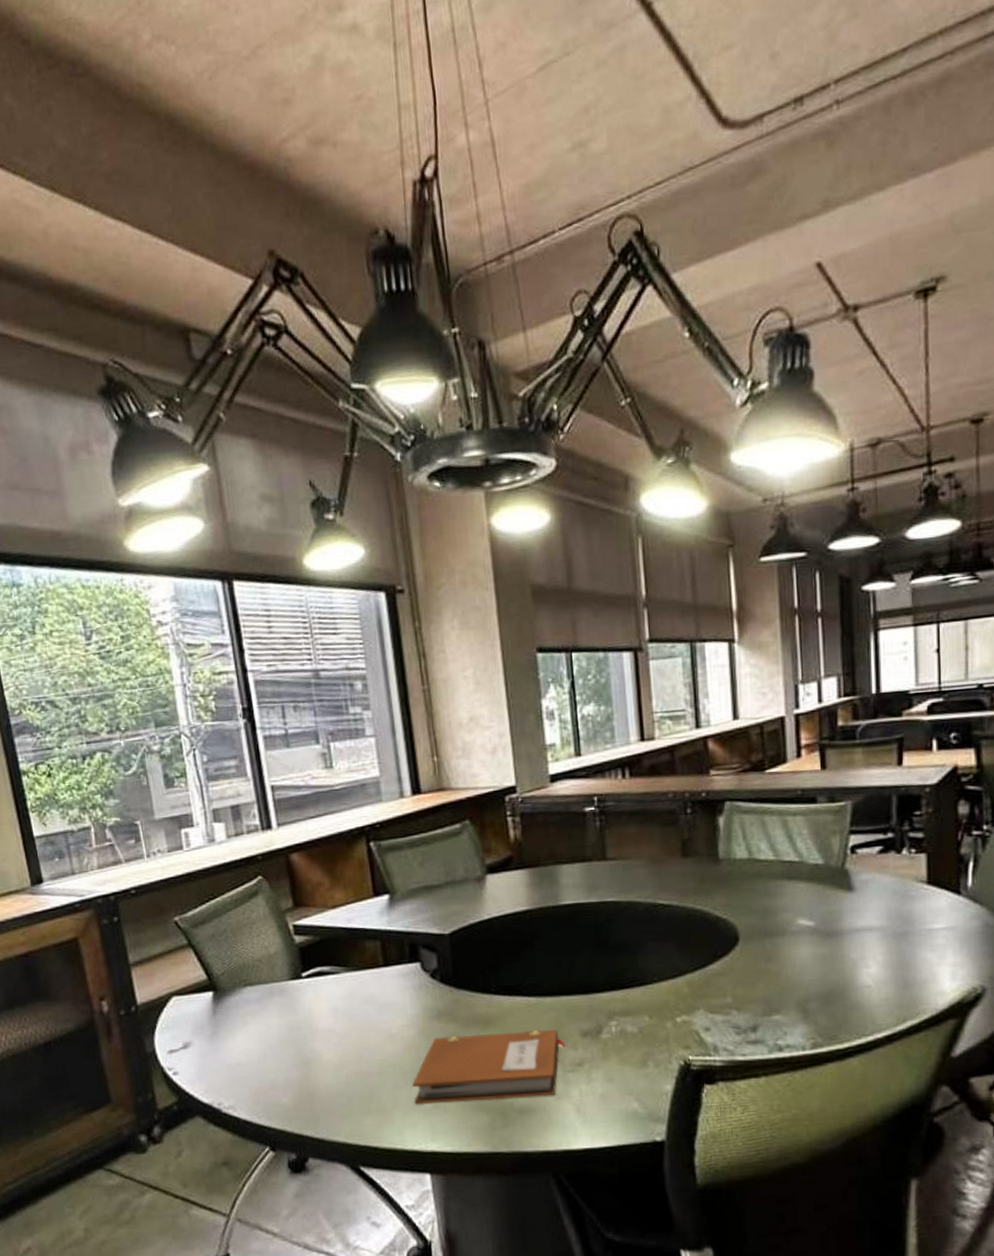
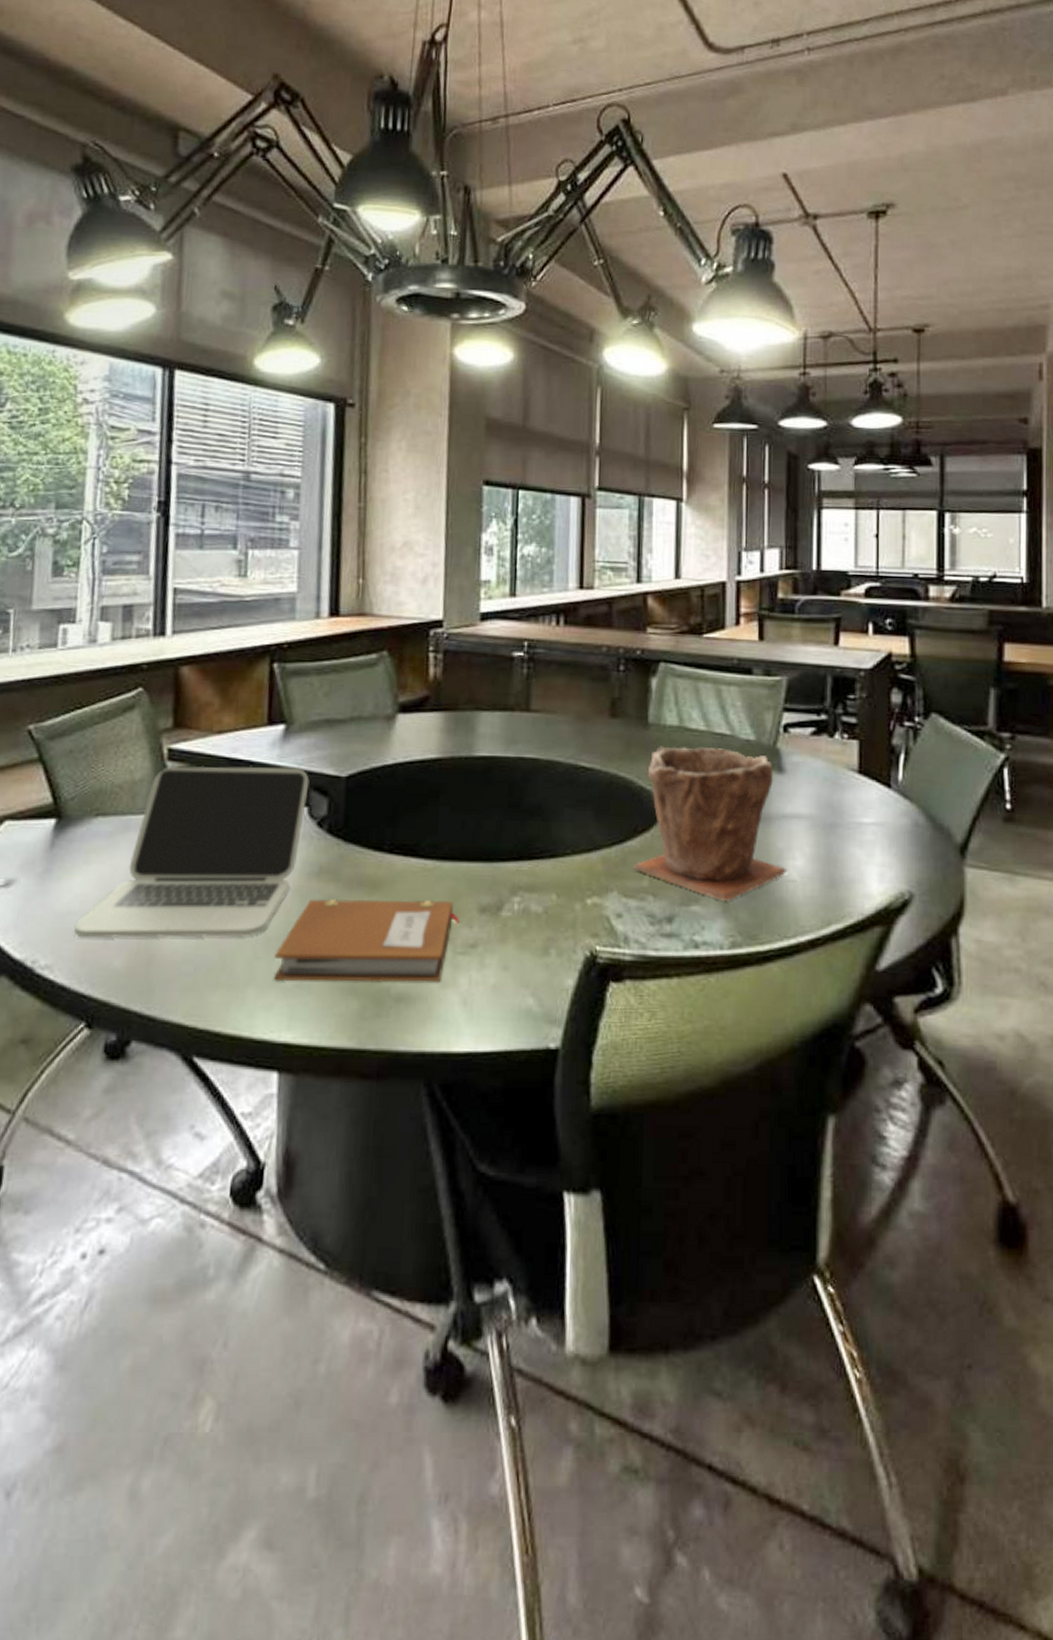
laptop: none [245,930,418,1083] -> present [73,766,310,939]
plant pot: none [717,874,862,1009] -> present [634,746,788,901]

